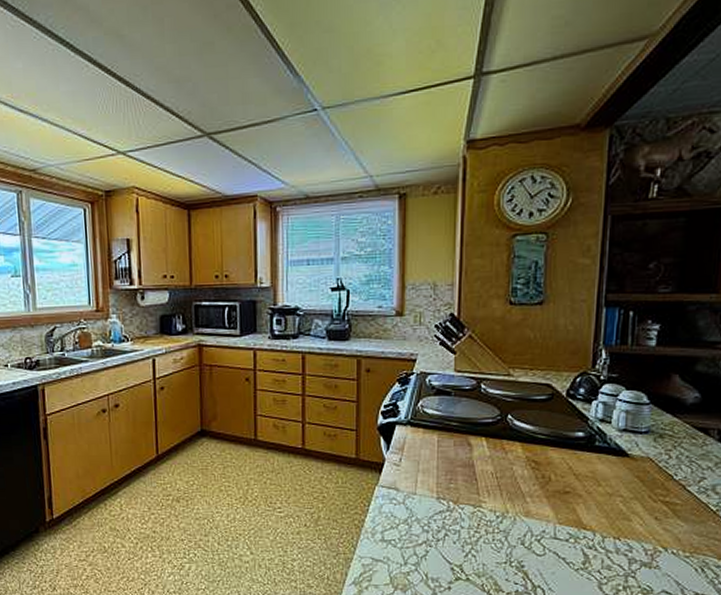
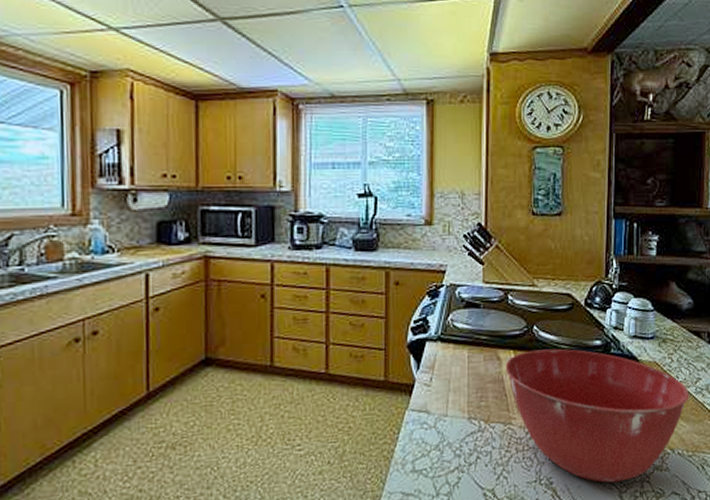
mixing bowl: none [476,438,690,574] -> present [505,348,689,483]

